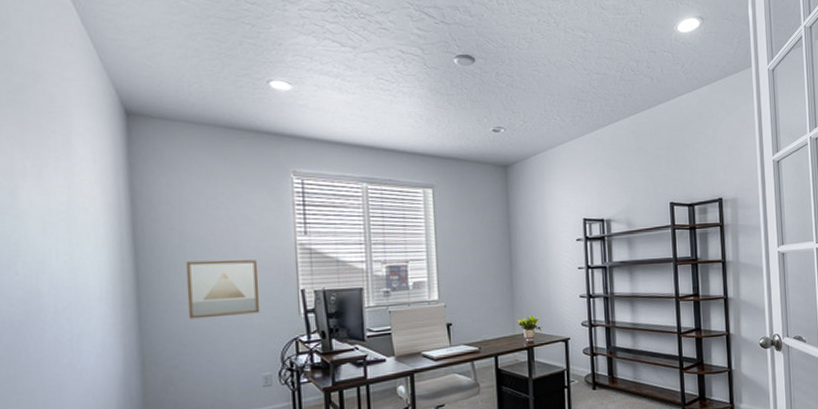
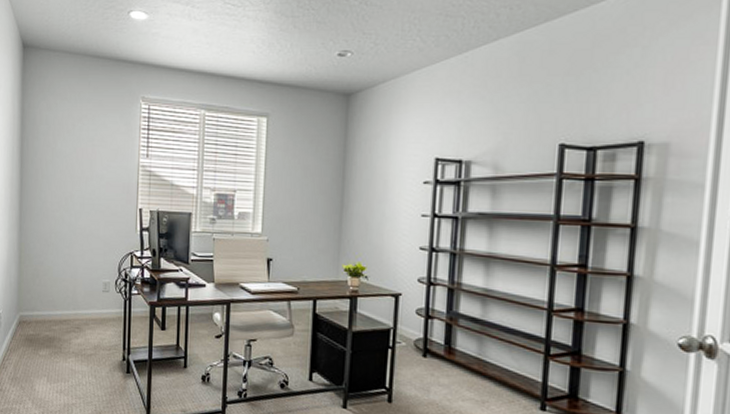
wall art: present [185,260,260,319] -> none [53,175,107,226]

